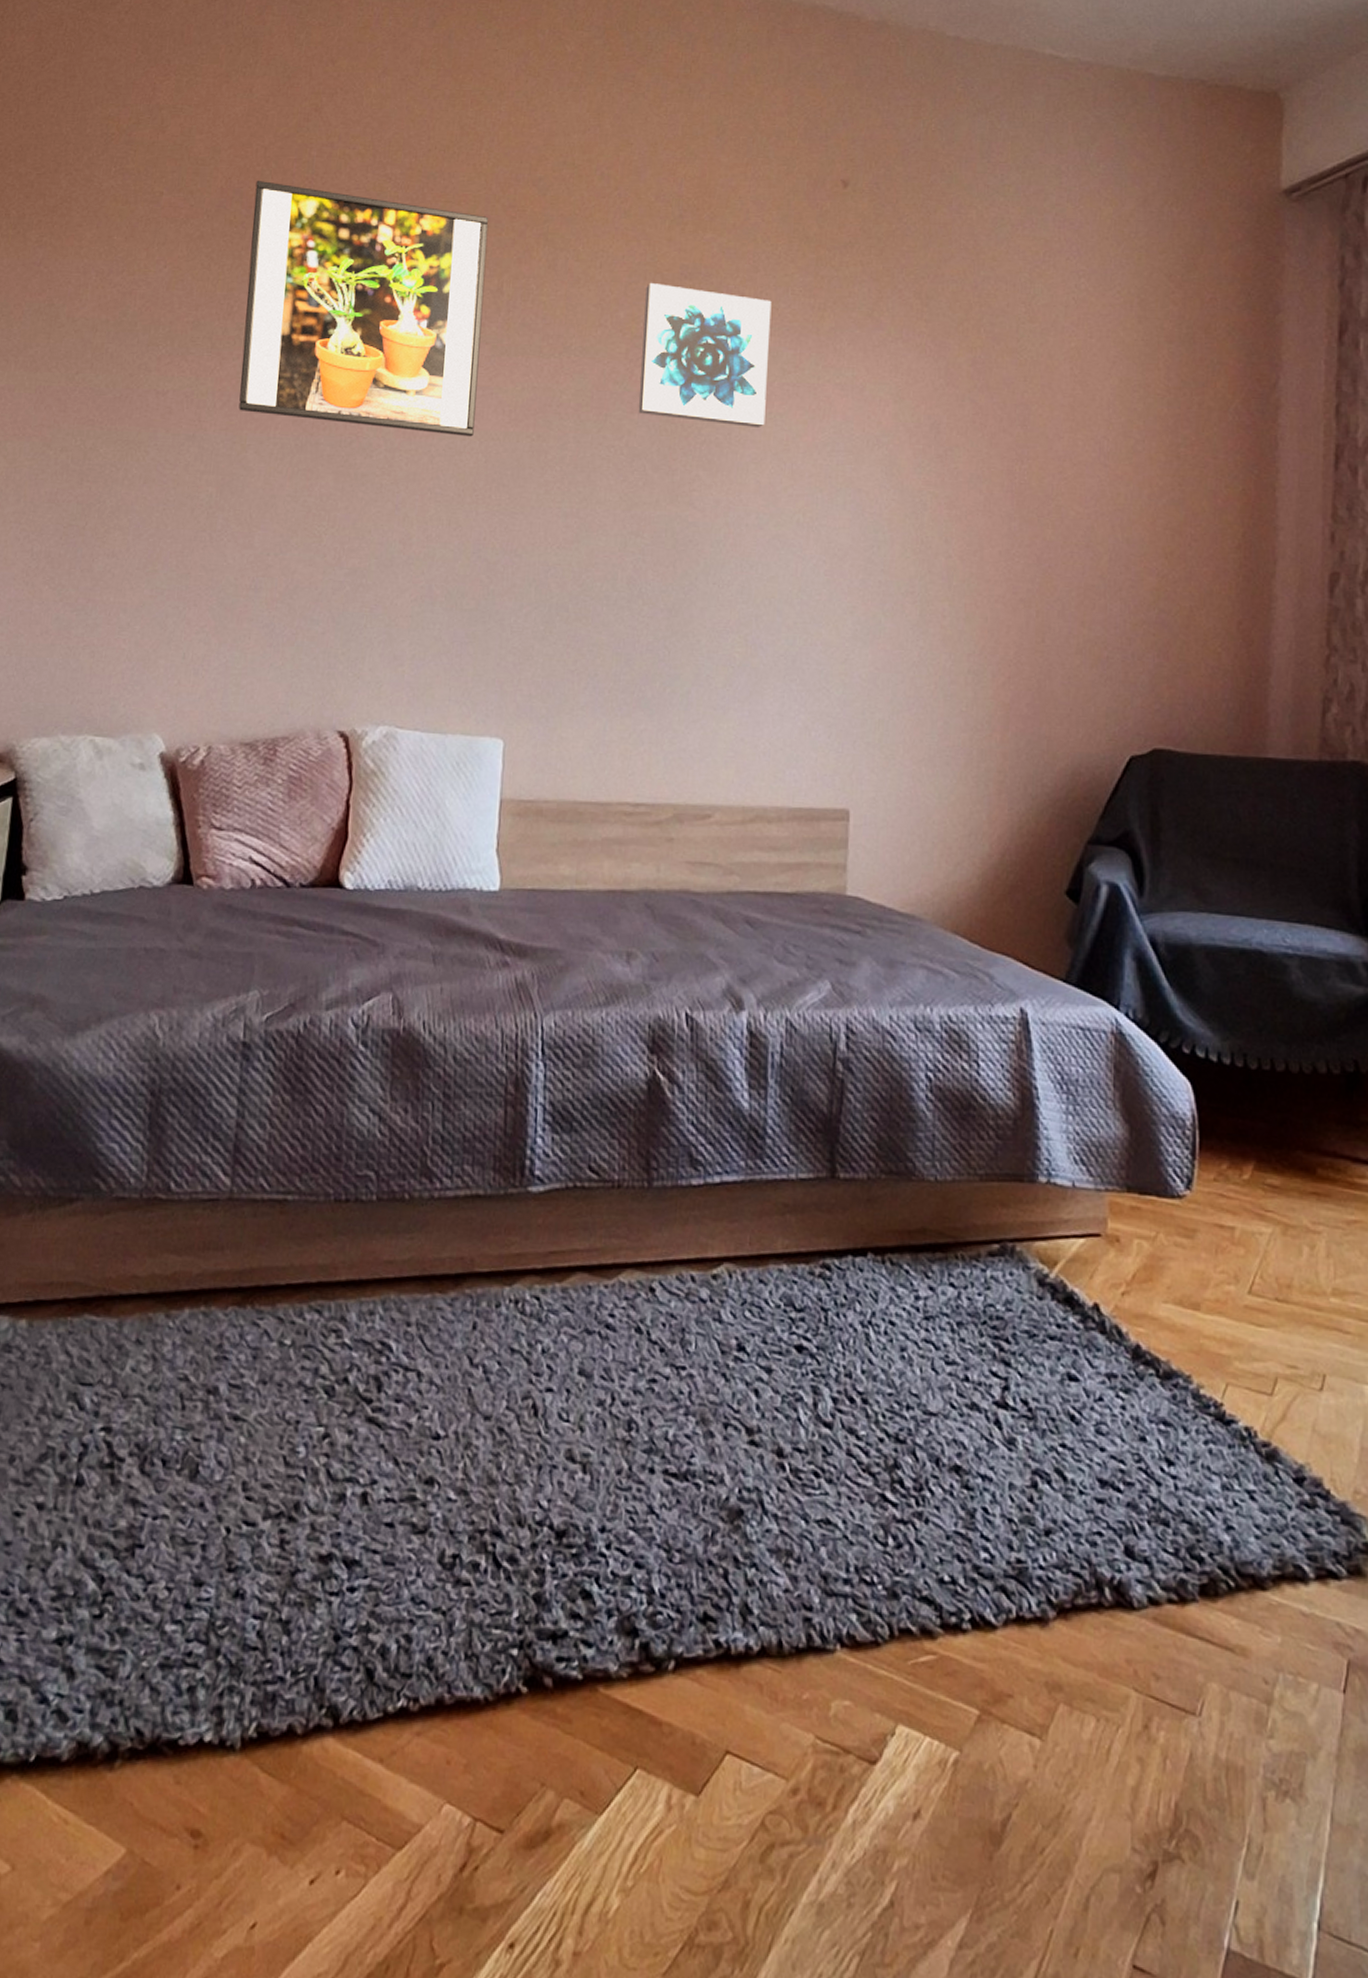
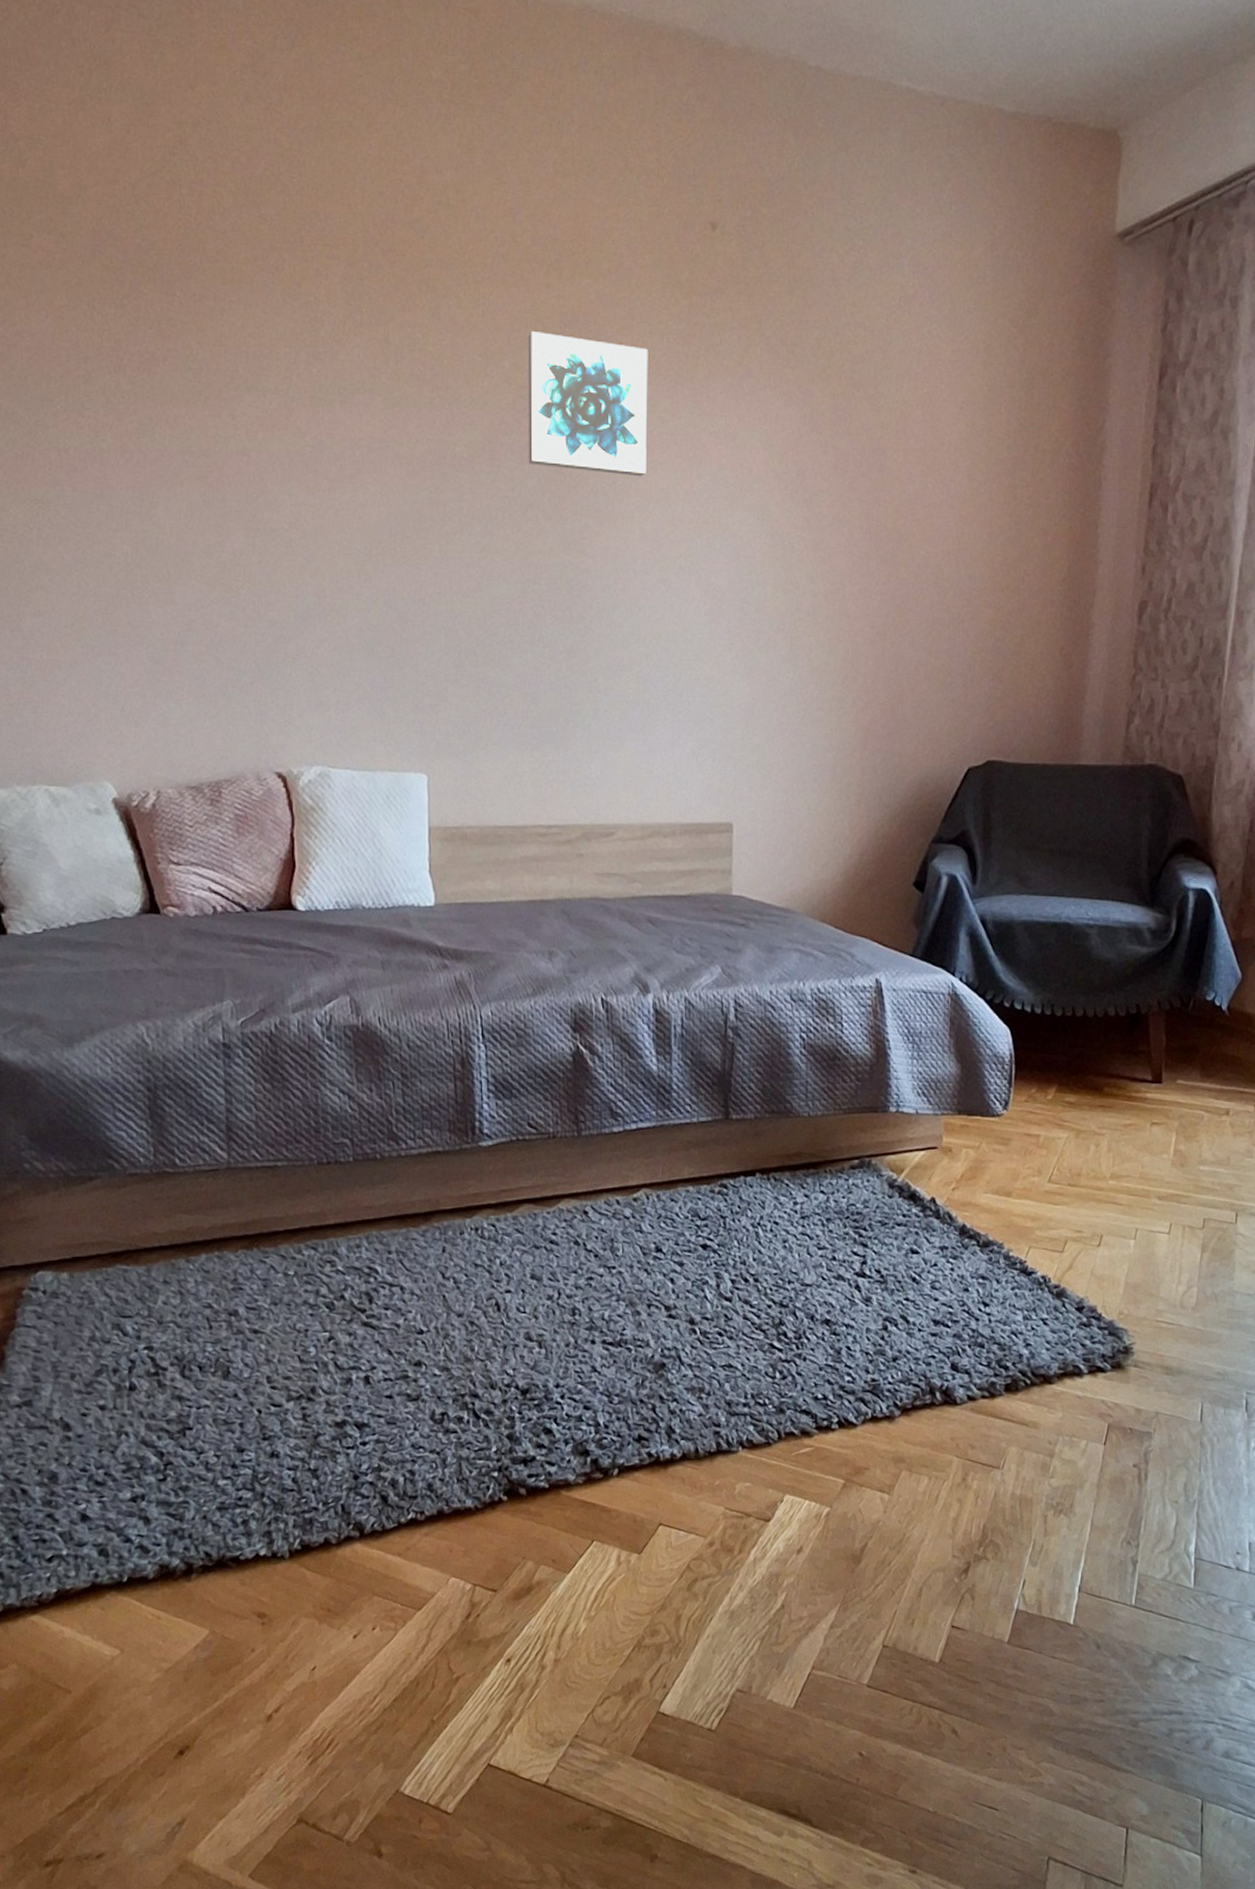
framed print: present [239,180,489,437] -> none [128,221,374,490]

